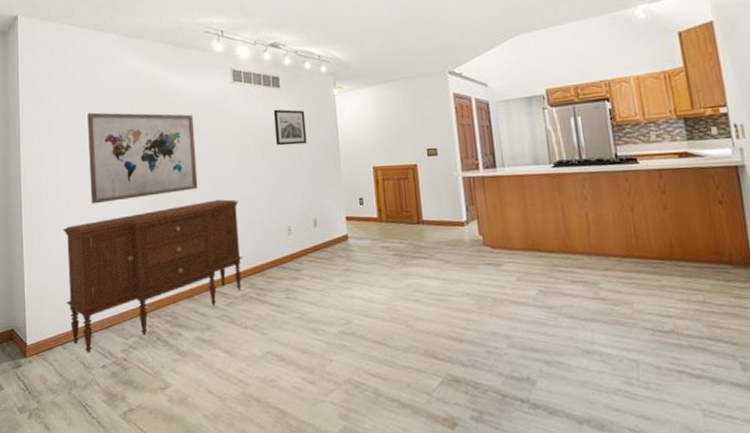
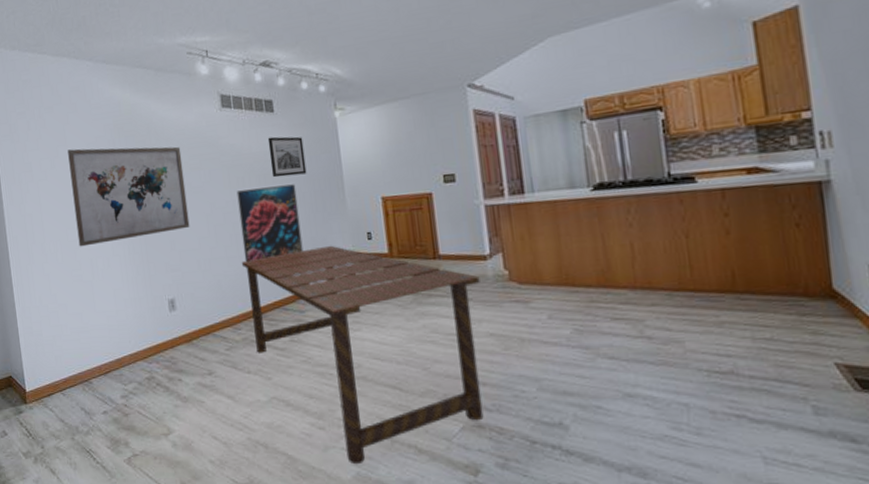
sideboard: present [62,199,242,353] -> none [52,237,242,400]
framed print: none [243,152,302,222] -> present [236,184,304,262]
dining table: none [244,209,461,419] -> present [241,245,484,465]

